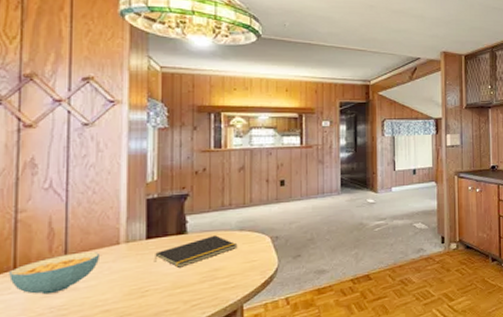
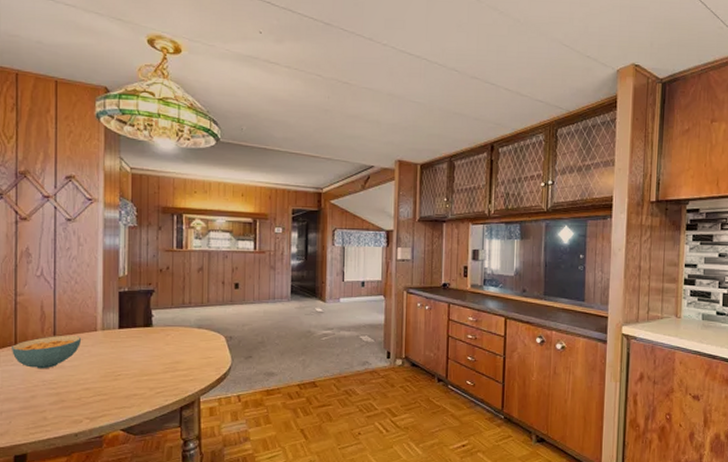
notepad: present [153,235,238,268] -> none [125,330,196,357]

